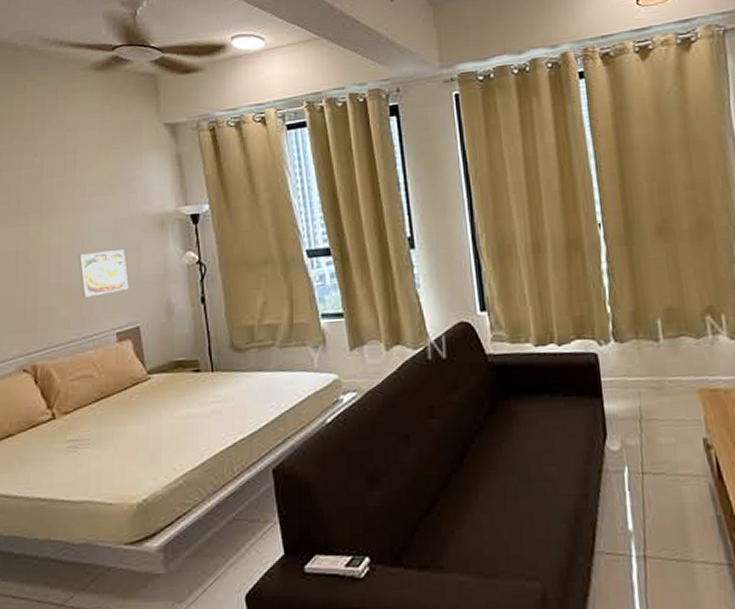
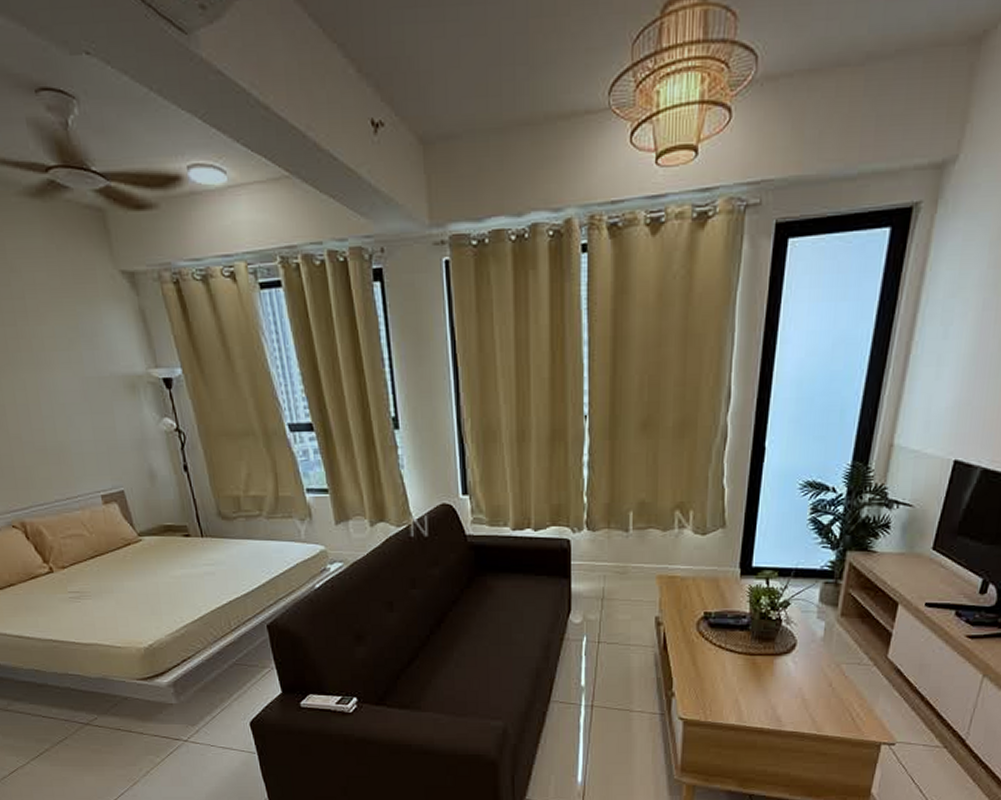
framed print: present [78,250,129,298] -> none [48,411,107,459]

